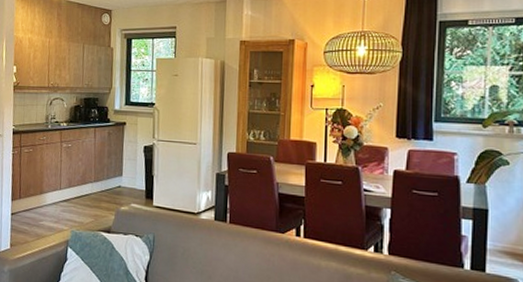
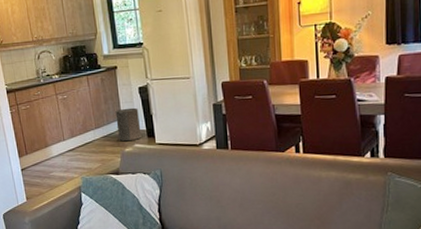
trash can: none [116,165,141,199] -> present [115,107,142,141]

